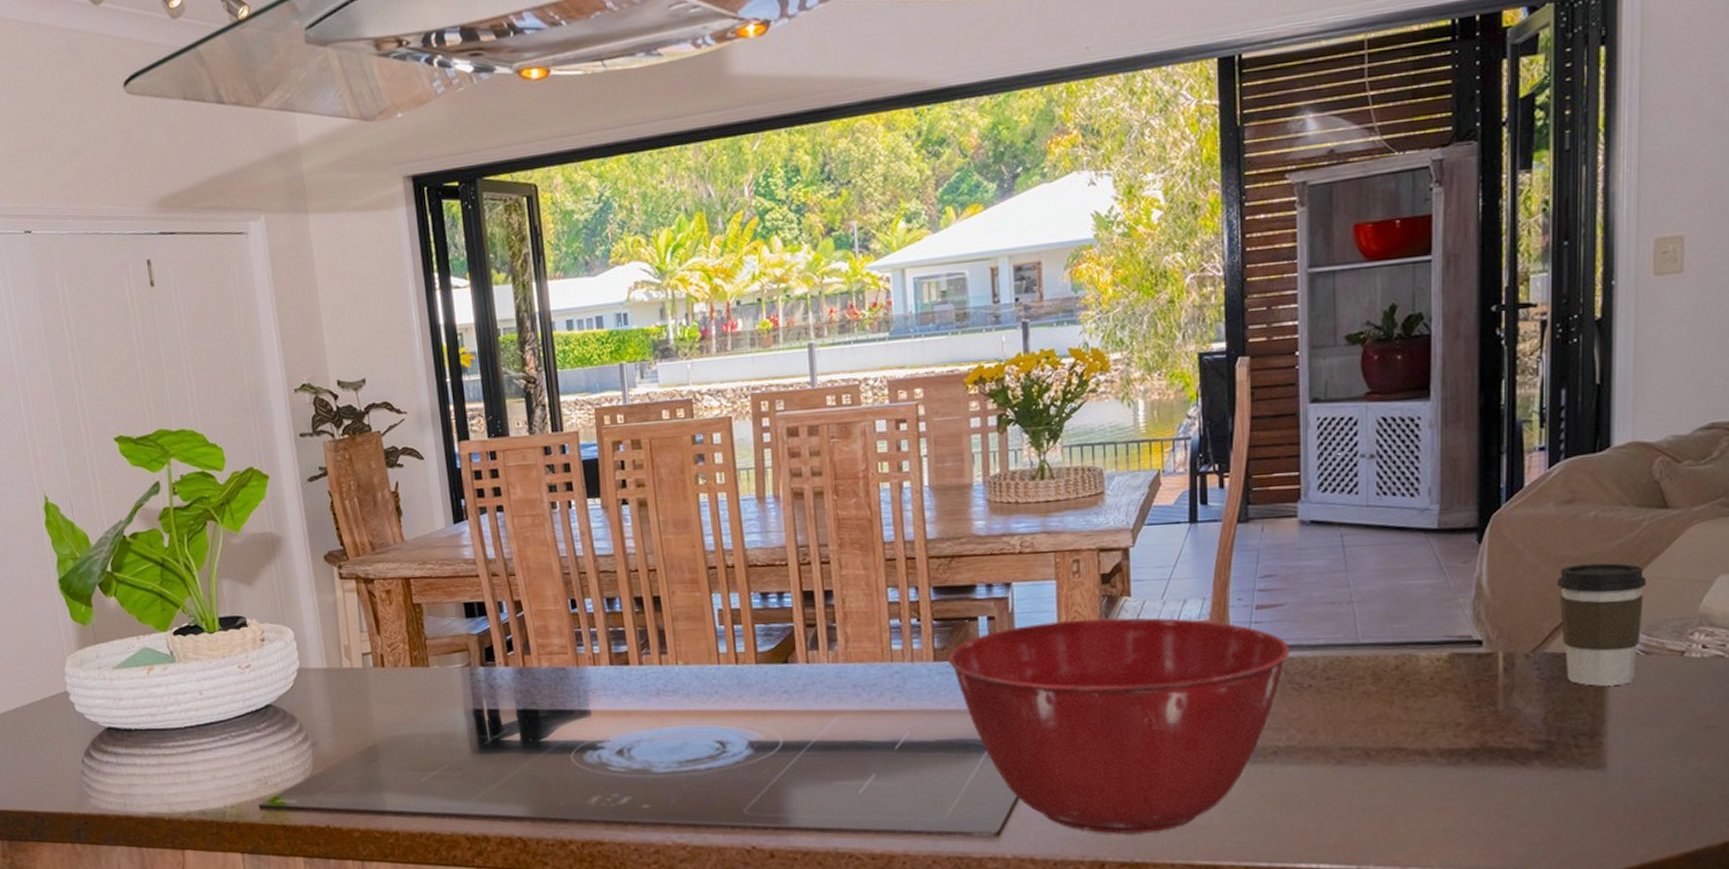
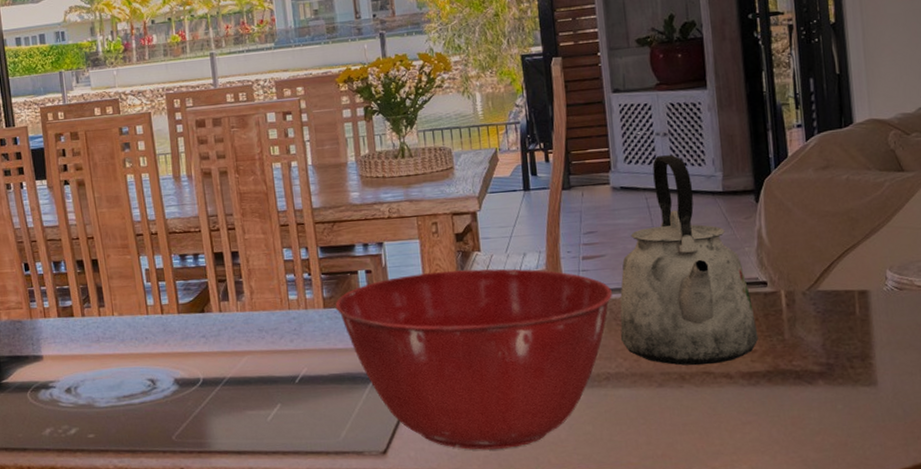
kettle: none [1295,482,1465,740] -> present [620,155,759,366]
coffee cup: present [1556,563,1647,686] -> none [821,216,894,317]

